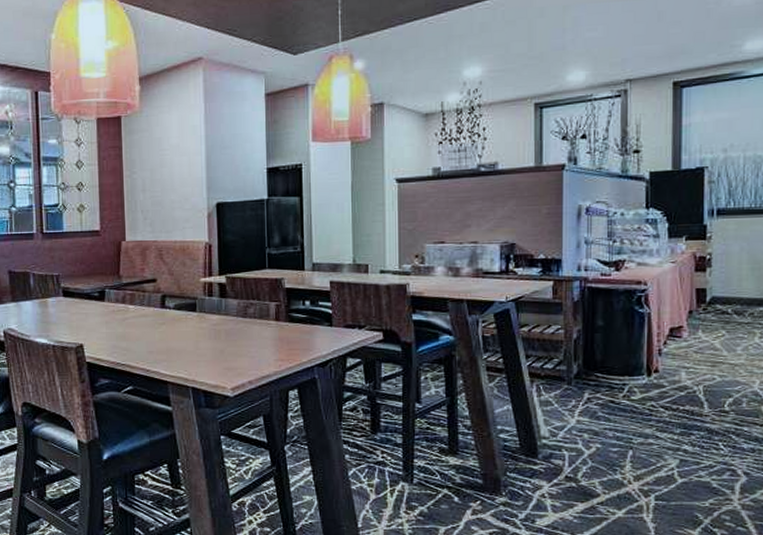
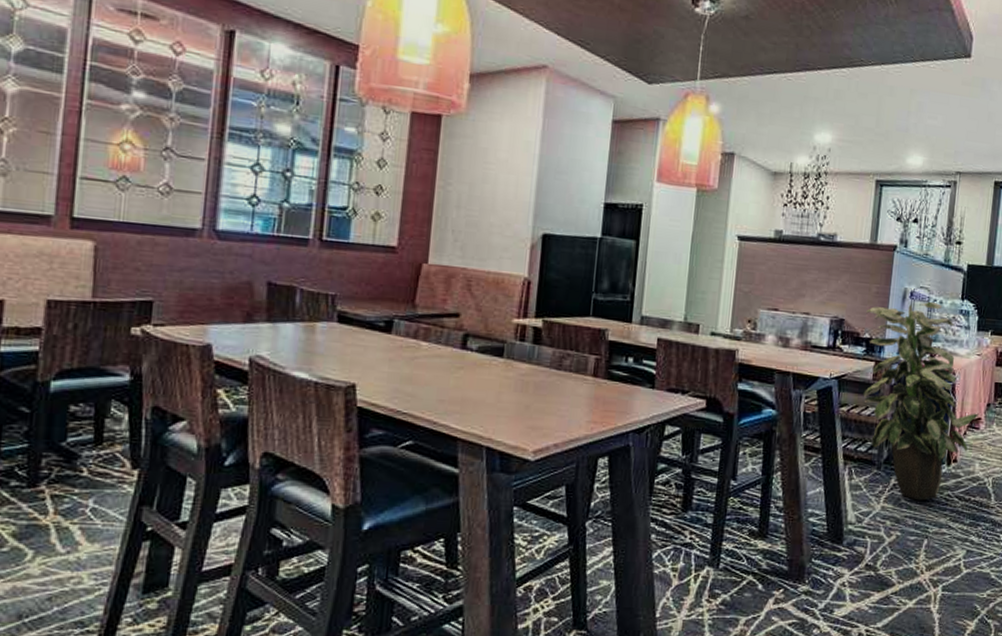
indoor plant: none [539,215,679,413] -> present [863,302,978,501]

